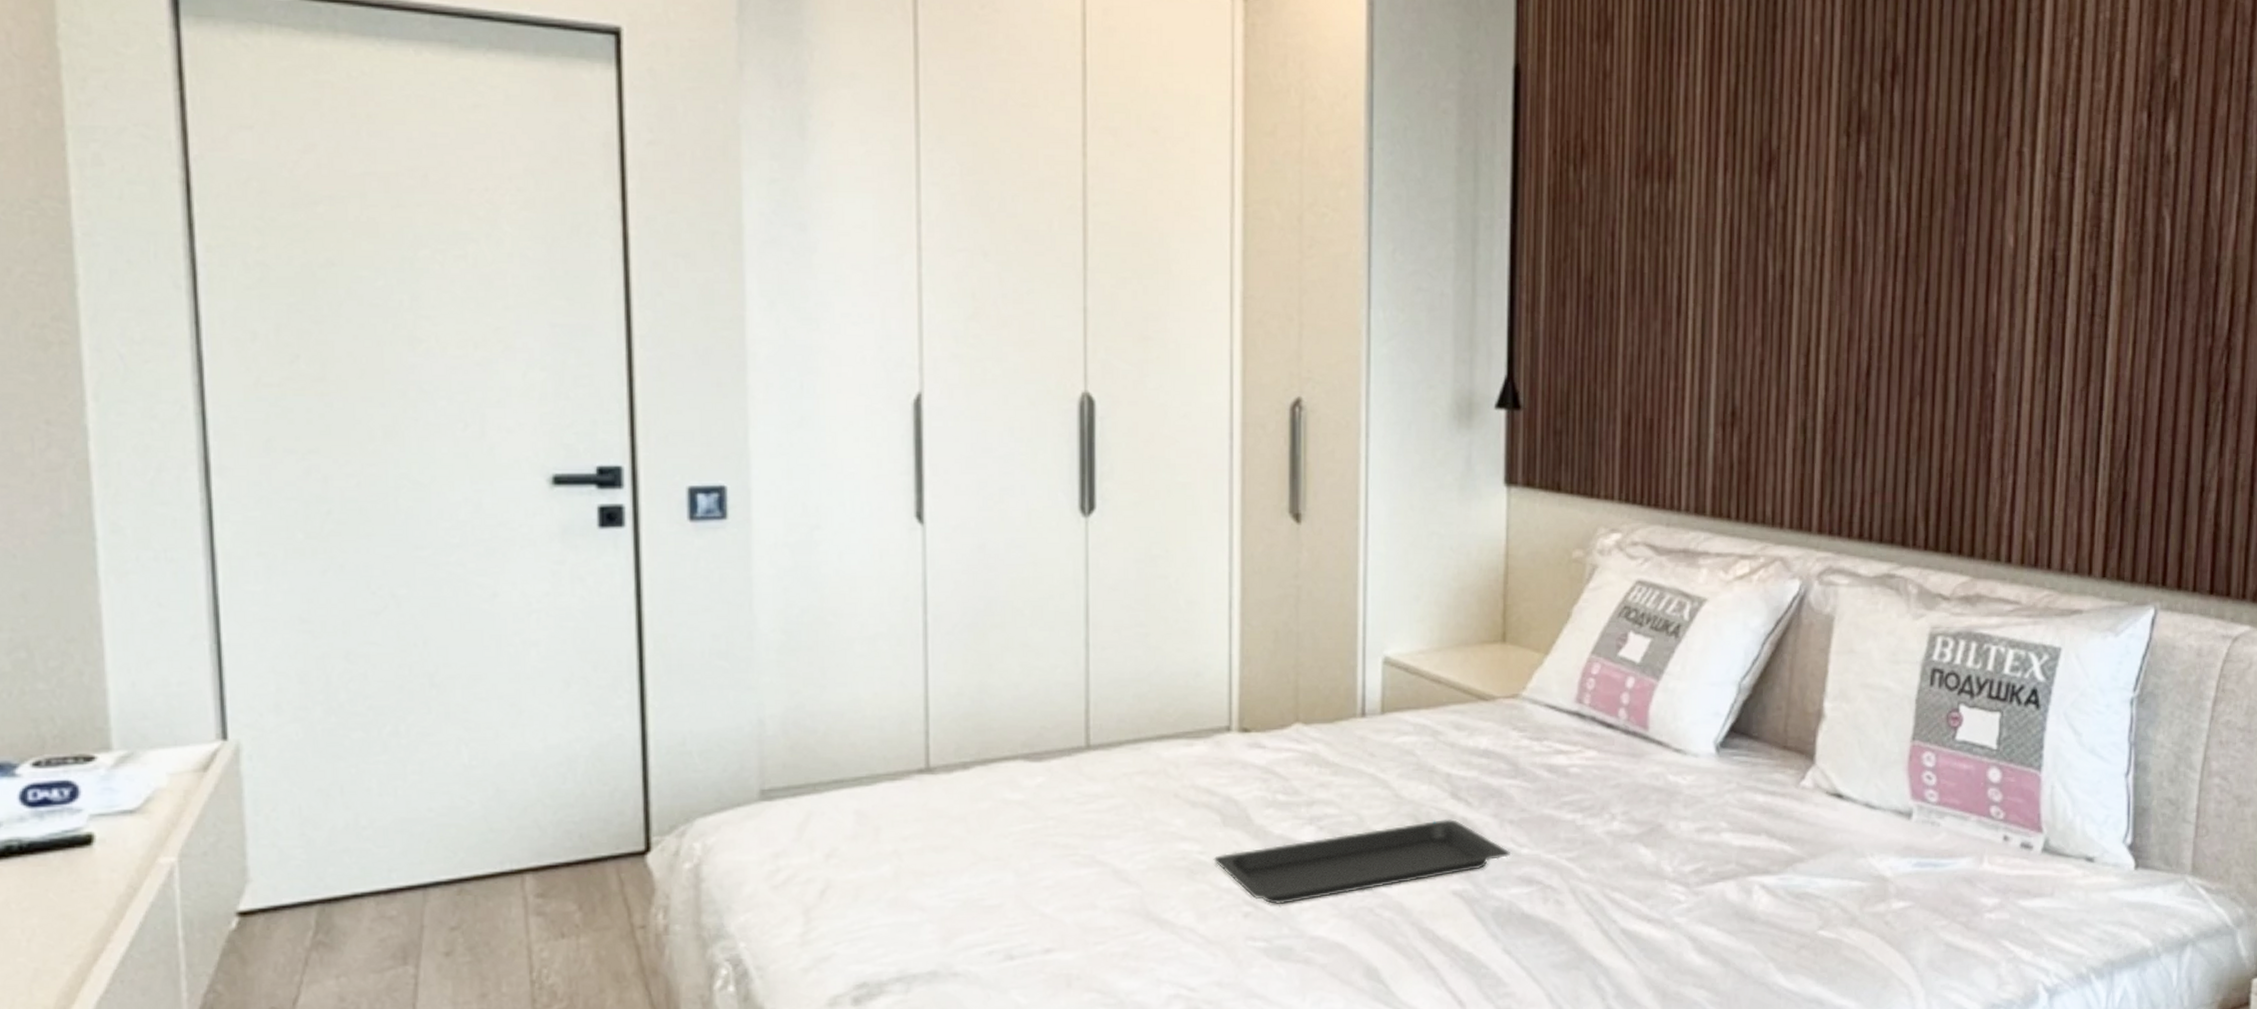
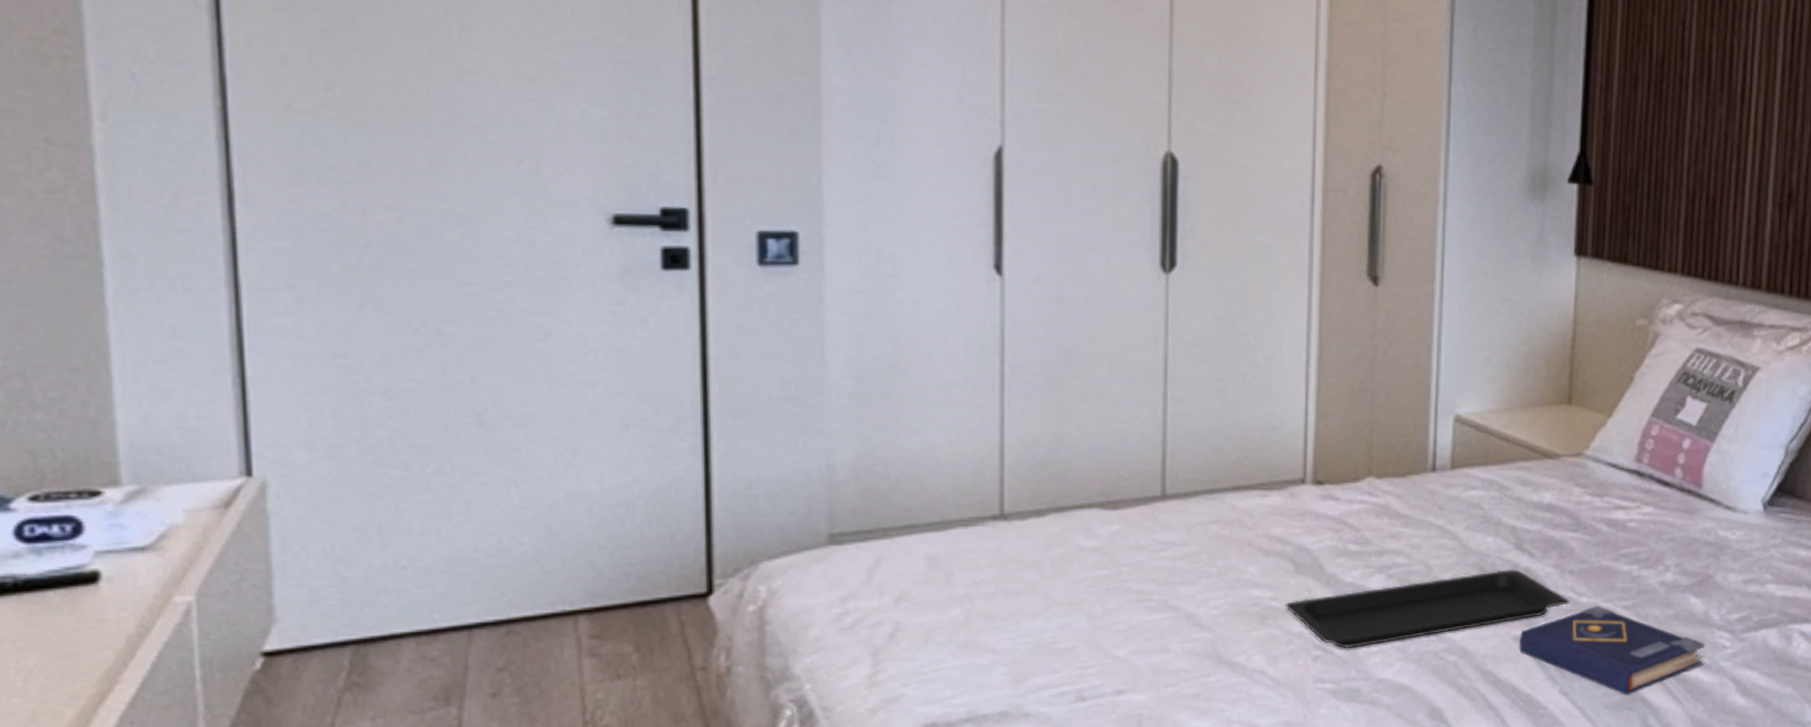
book: none [1457,857,1657,955] -> present [1519,605,1705,696]

